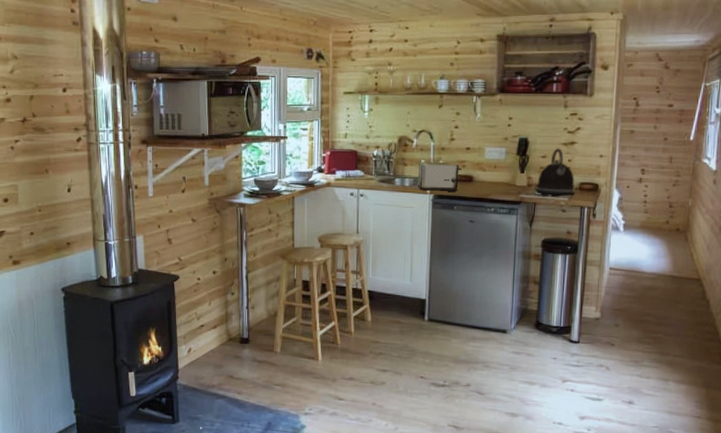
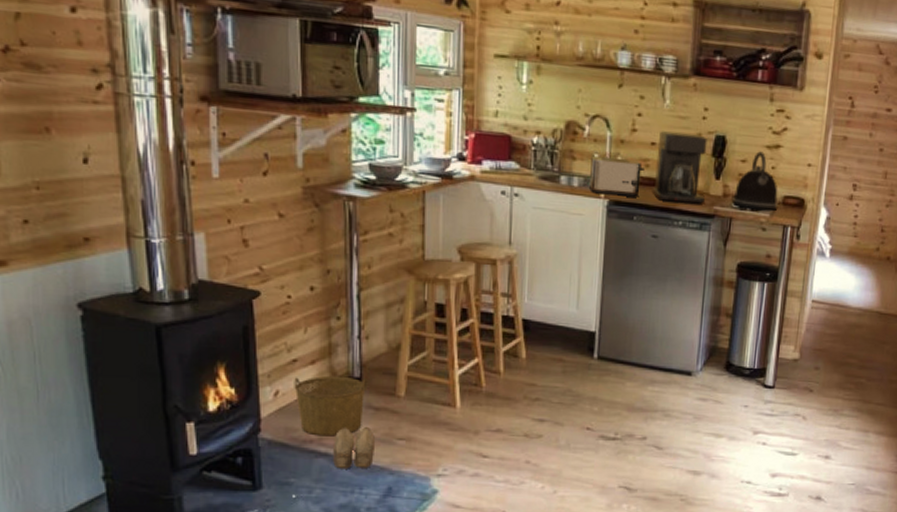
basket: none [201,337,252,383] -> present [294,375,366,437]
slippers: none [229,375,258,408] -> present [333,427,375,469]
coffee maker: none [468,138,513,194] -> present [651,131,707,204]

